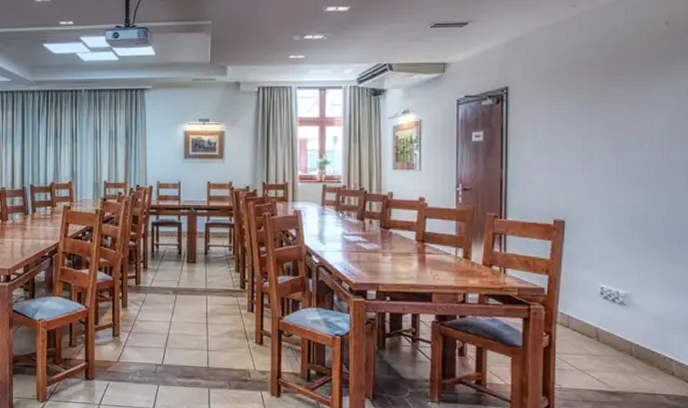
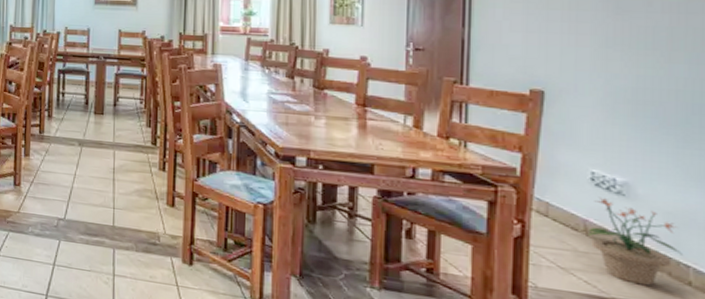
potted plant: none [599,309,667,379] -> present [588,198,682,286]

